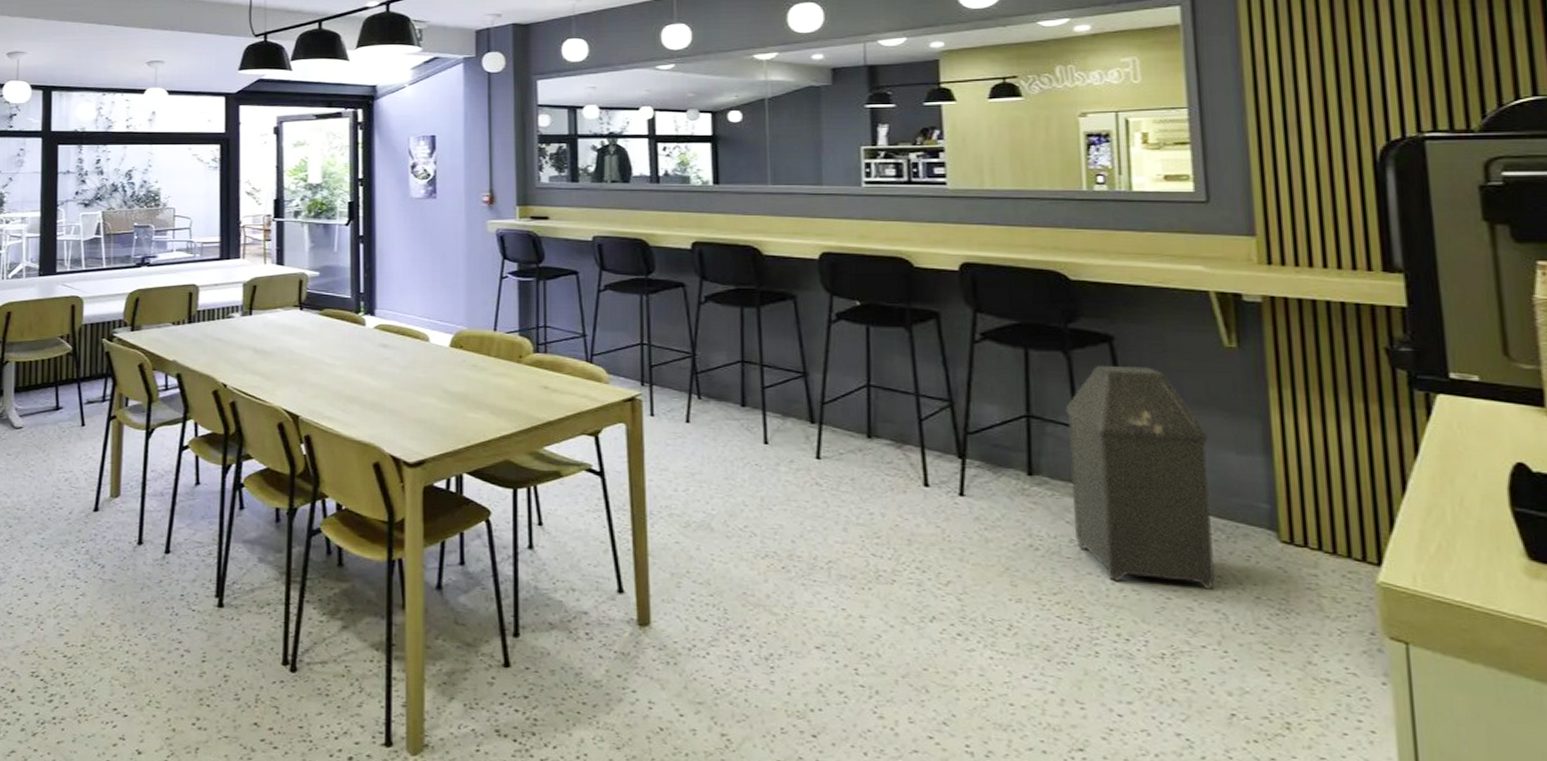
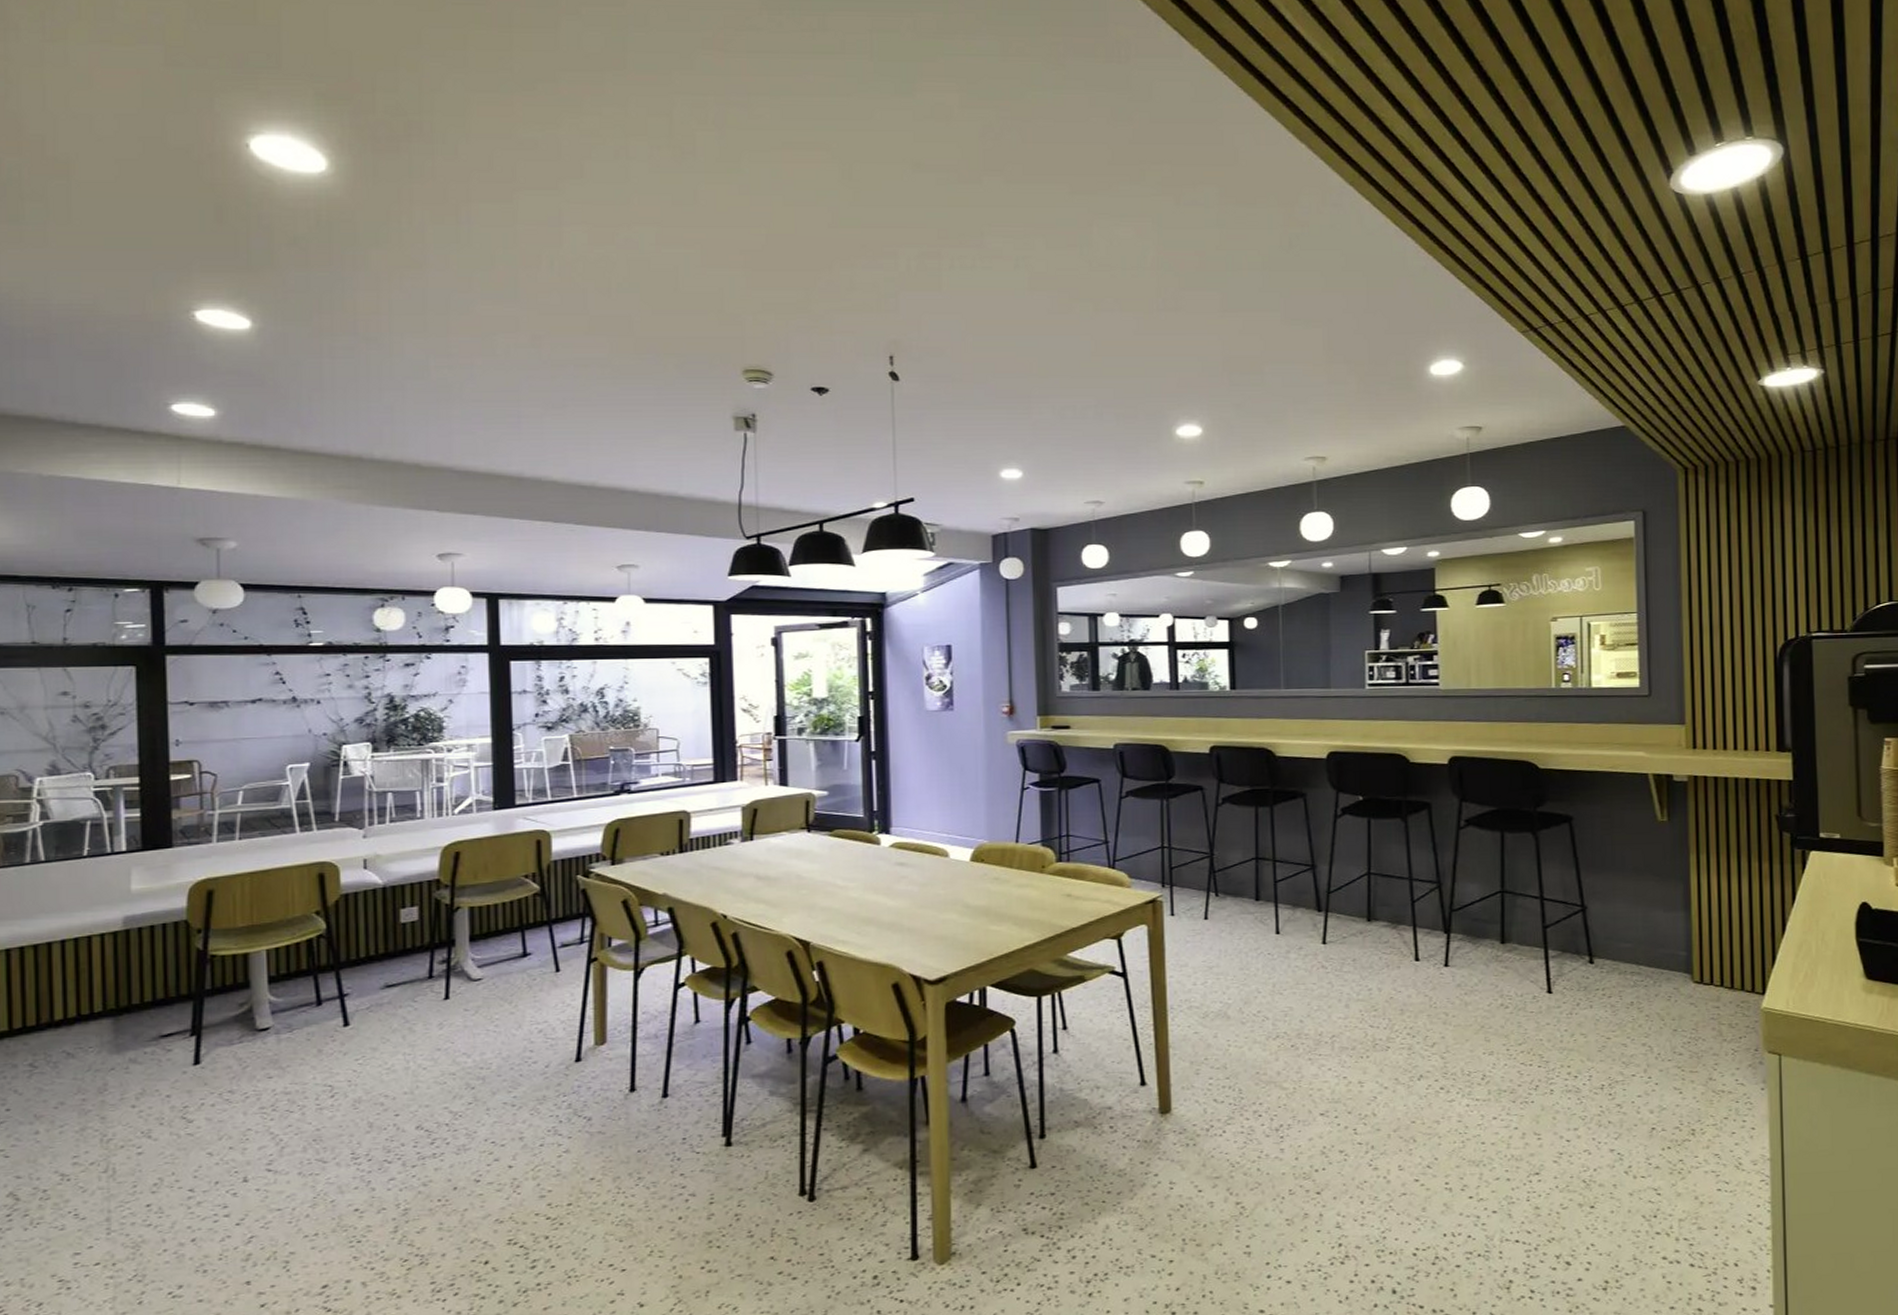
trash can: present [1065,365,1216,590] -> none [1533,841,1645,1028]

